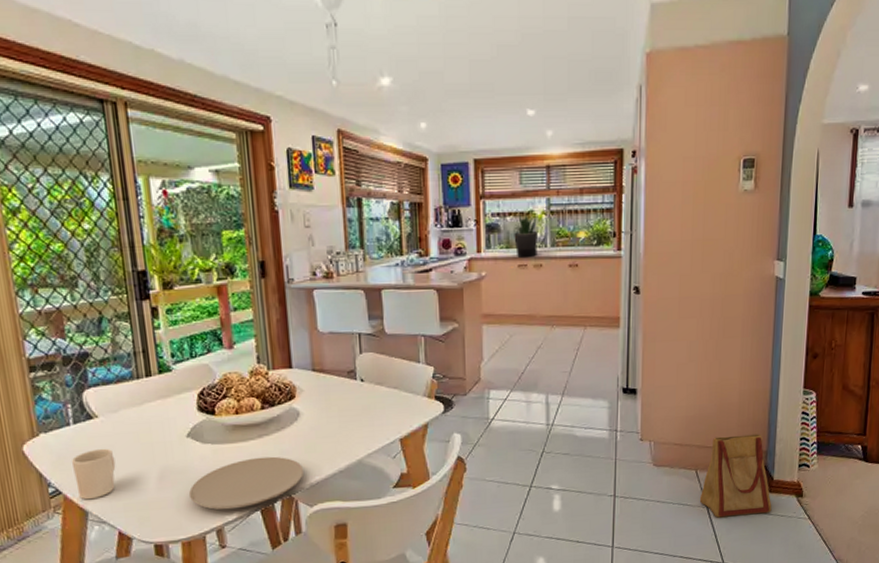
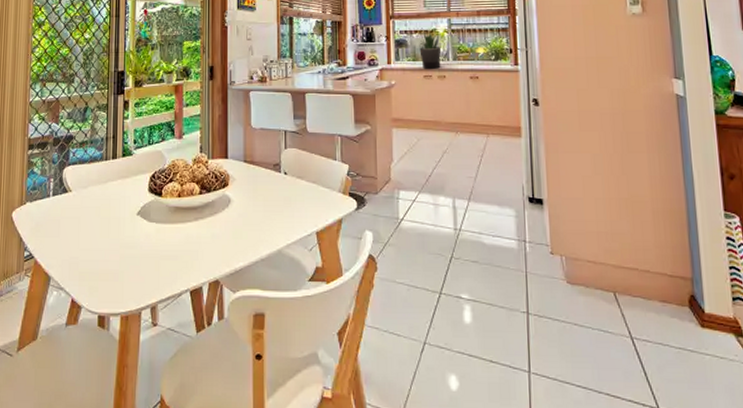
mug: present [72,448,116,500] -> none [46,219,79,266]
plate: present [188,456,303,510] -> none [132,239,229,288]
shopping bag: present [699,434,772,518] -> none [621,257,708,353]

